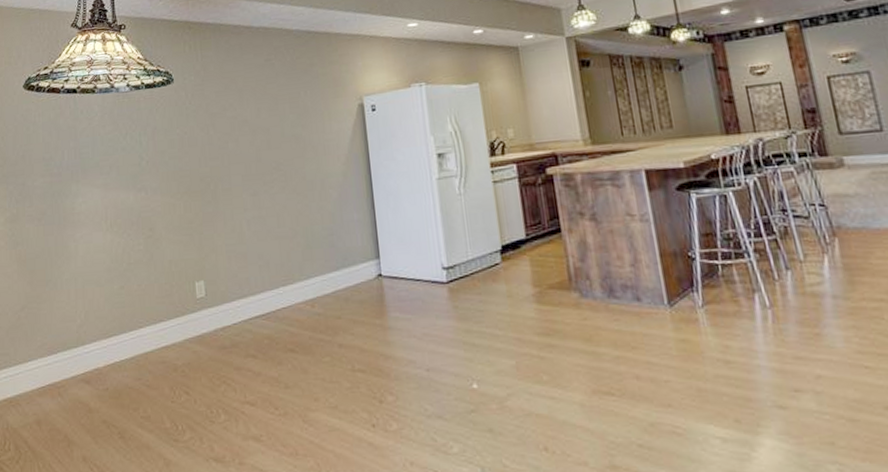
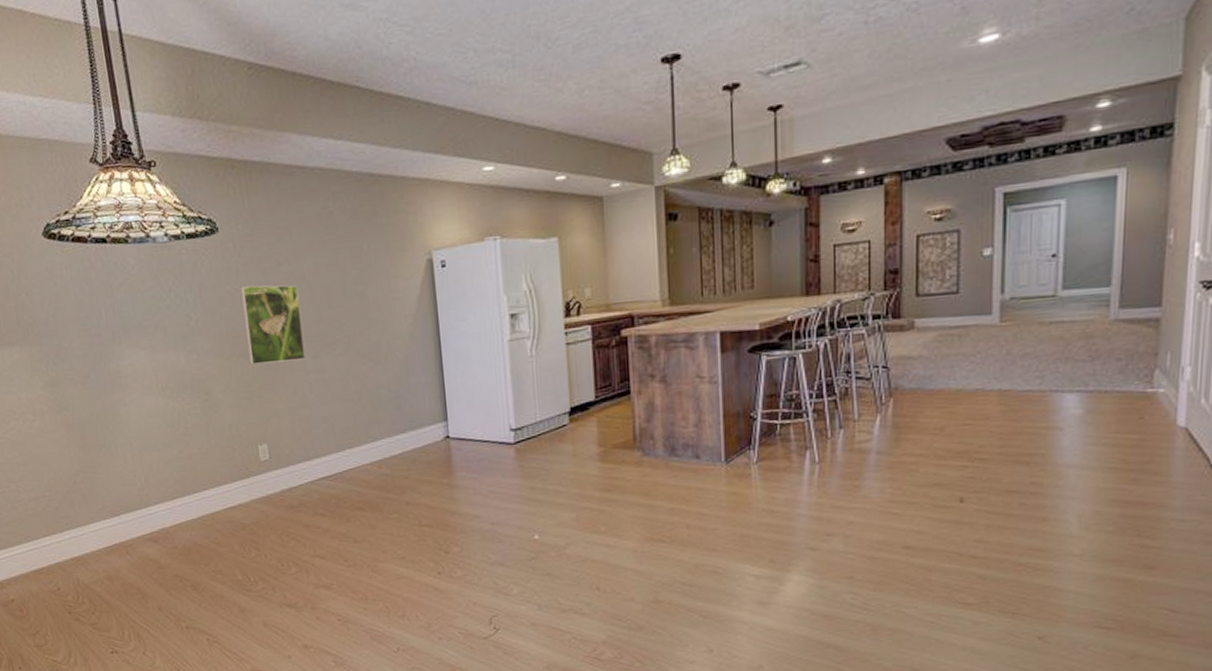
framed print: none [189,128,245,203] -> present [240,285,306,366]

